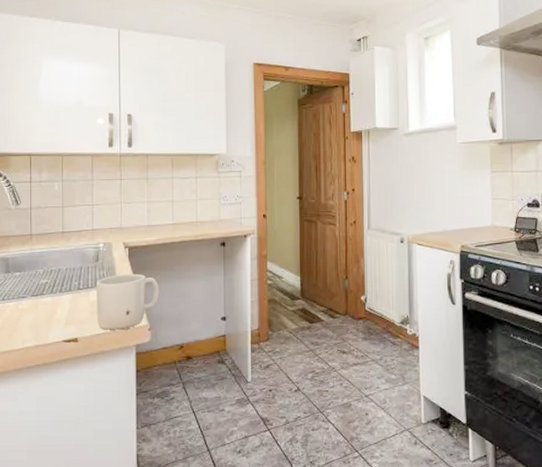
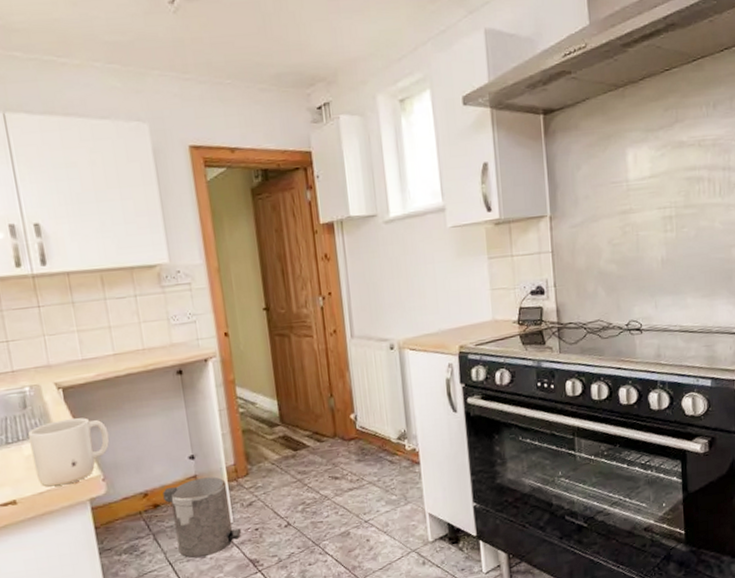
trash can: none [196,338,257,410] -> present [162,476,242,558]

